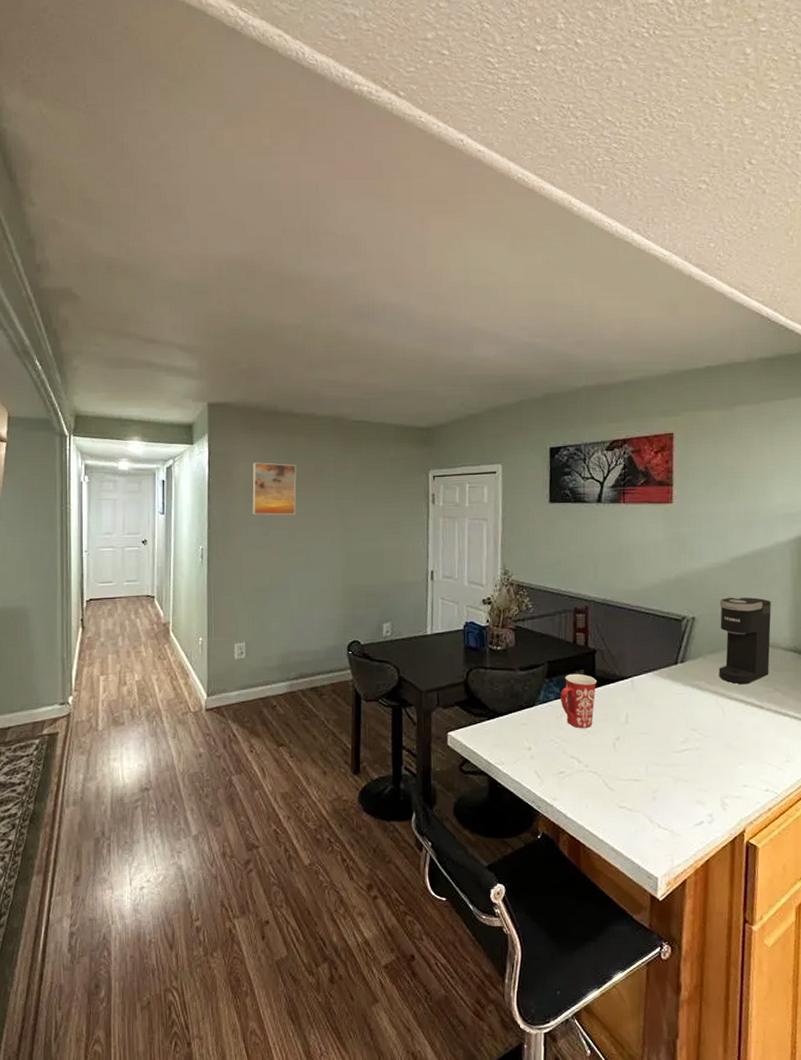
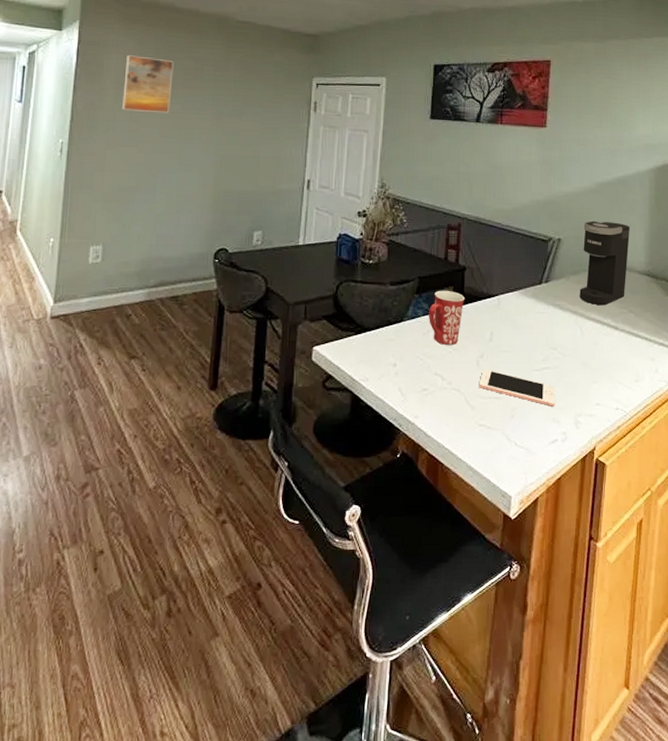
cell phone: none [616,751,699,788] -> present [478,369,556,407]

